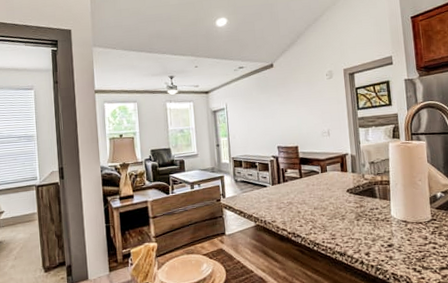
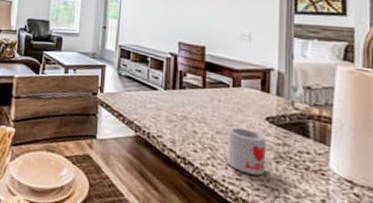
mug: none [321,201,351,233] -> present [226,126,268,176]

